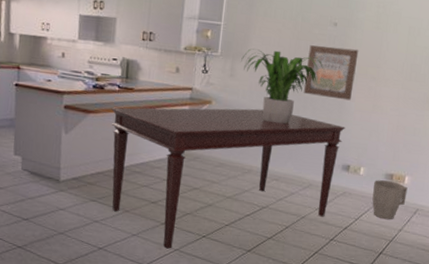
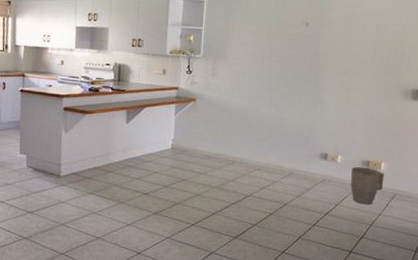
dining table: present [111,107,345,249] -> none [106,104,321,237]
potted plant: present [241,48,325,124] -> none [222,50,300,117]
wall art: present [303,45,359,101] -> none [280,44,330,94]

